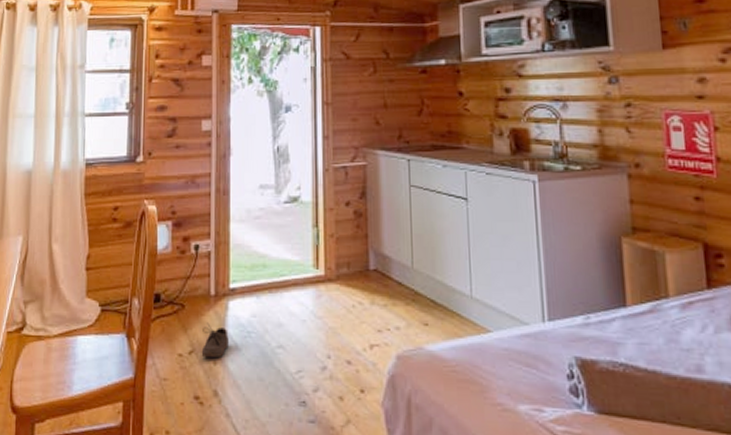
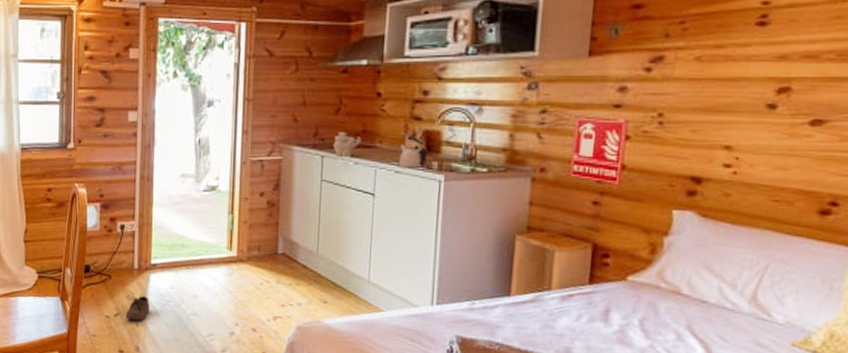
teapot: none [418,133,448,161] -> present [333,132,362,158]
kettle: none [488,135,519,170] -> present [398,136,428,169]

